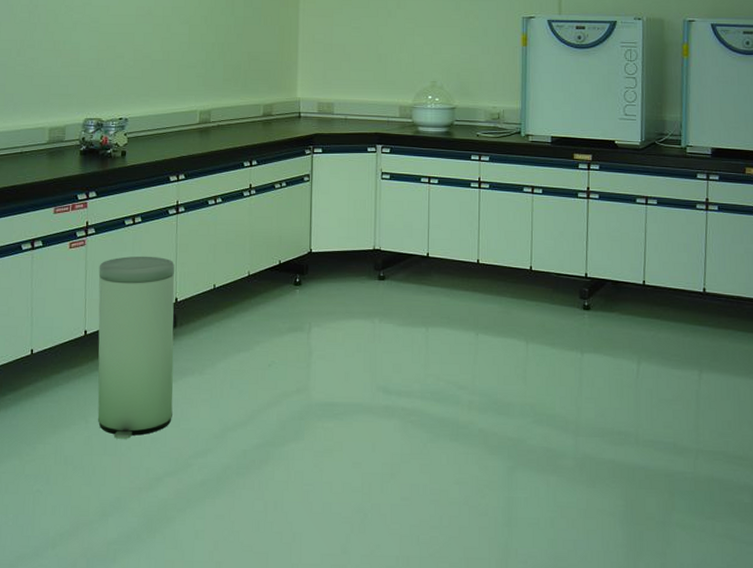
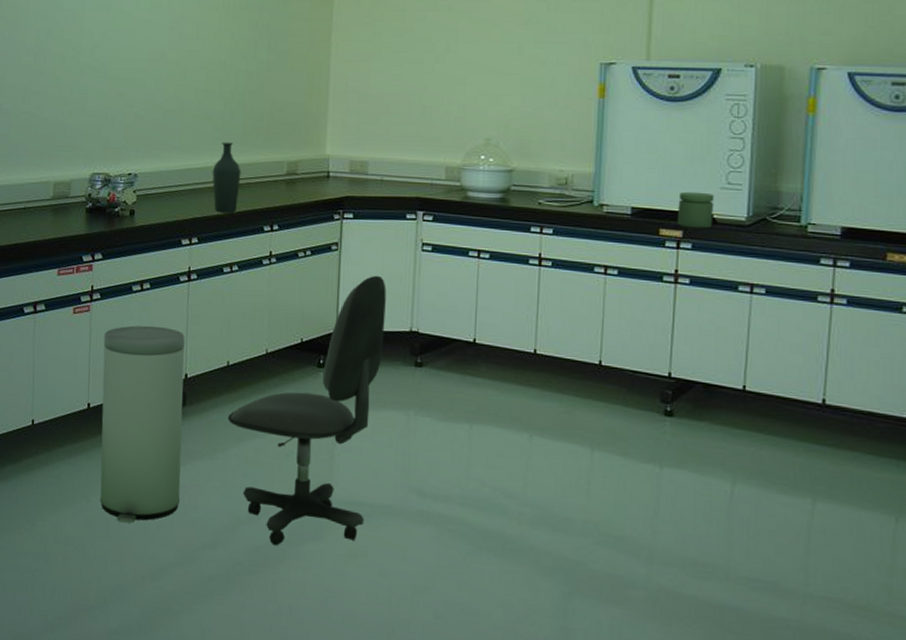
bottle: none [196,88,223,152] -> present [212,142,241,214]
office chair: none [215,202,352,448] -> present [227,275,386,546]
jar: none [587,122,616,152] -> present [676,191,715,229]

